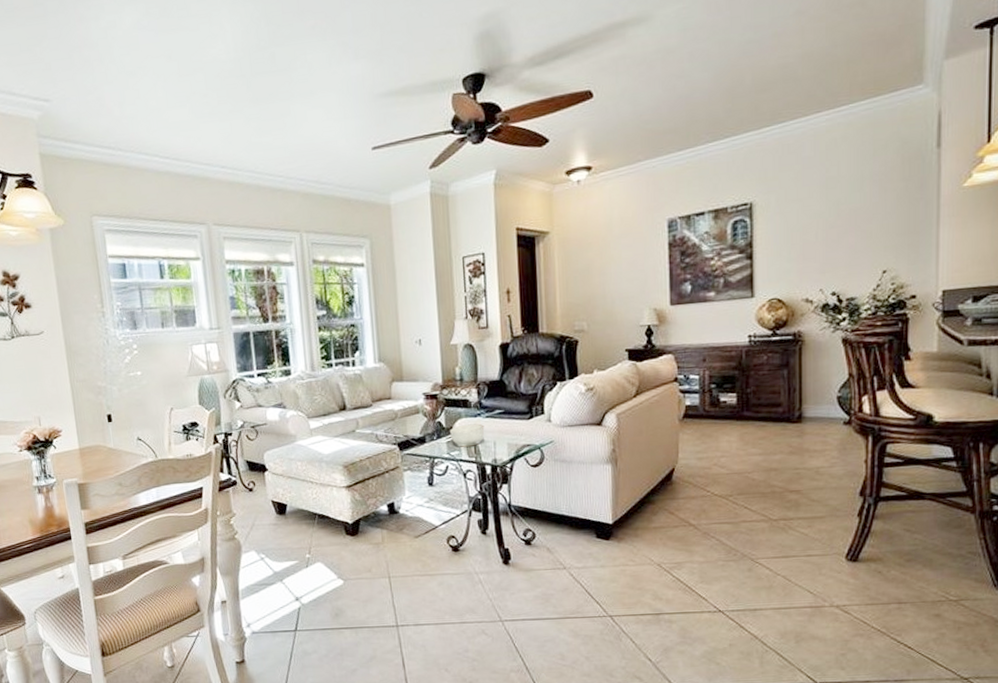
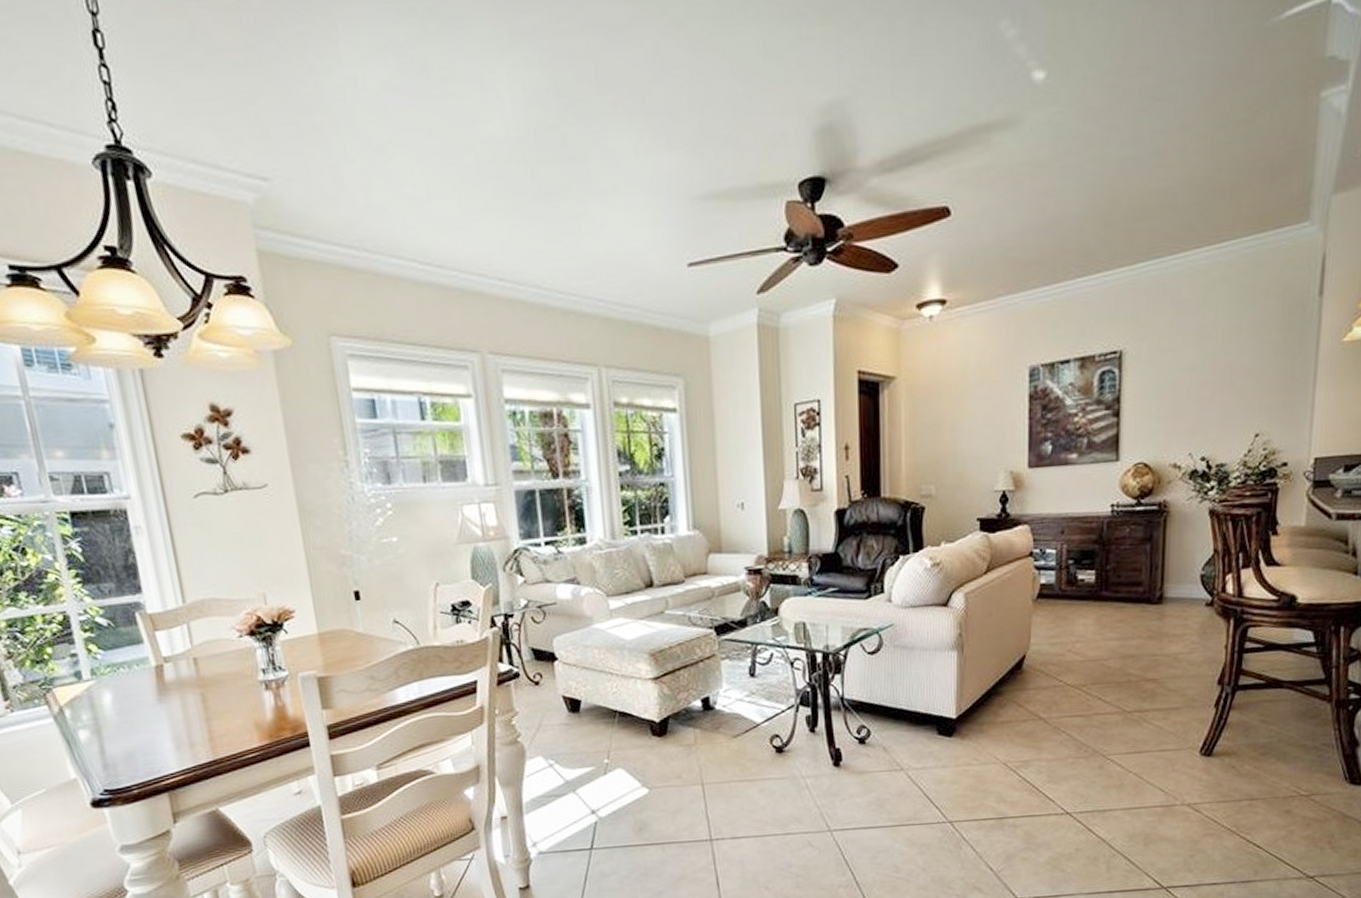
bowl: present [449,423,485,448] -> none [775,604,816,632]

